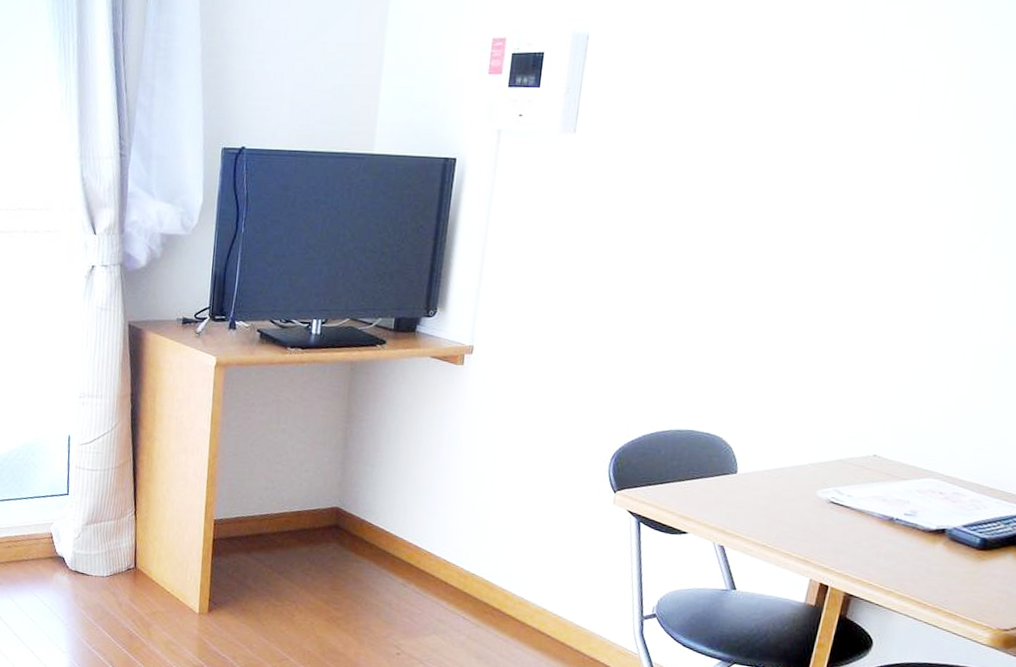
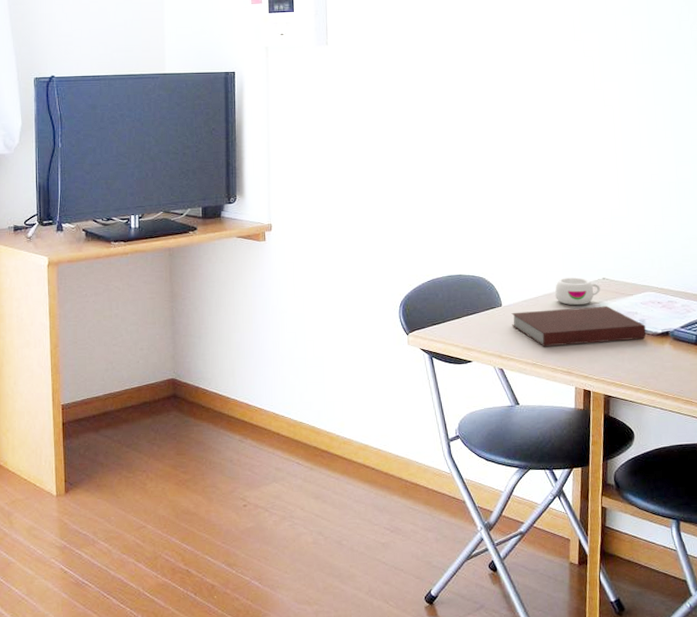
notebook: none [745,482,917,534] -> present [511,306,646,347]
mug: none [806,449,868,484] -> present [554,277,601,306]

